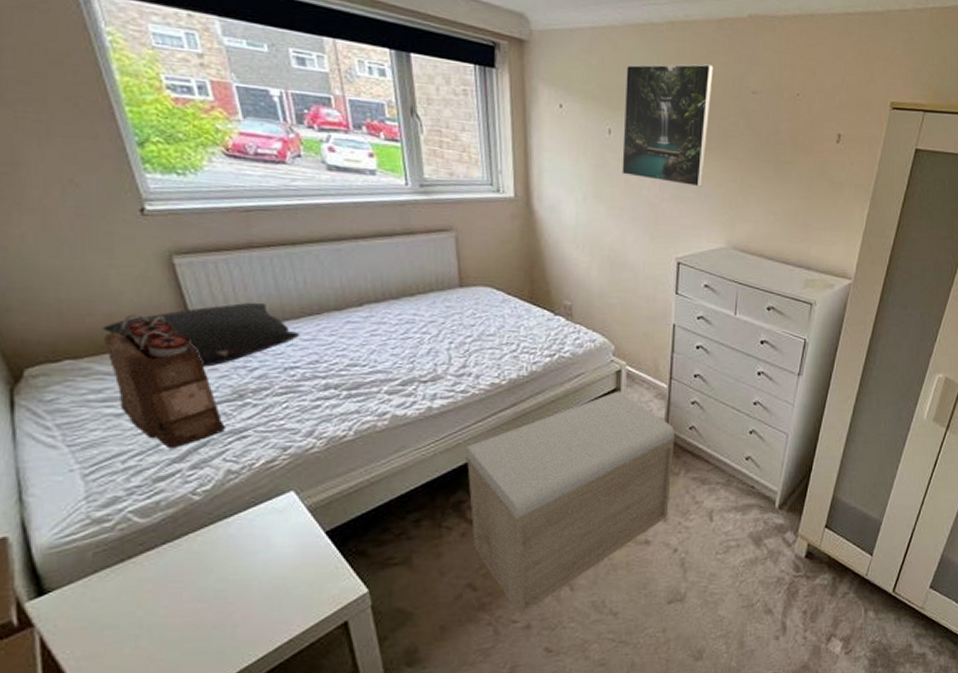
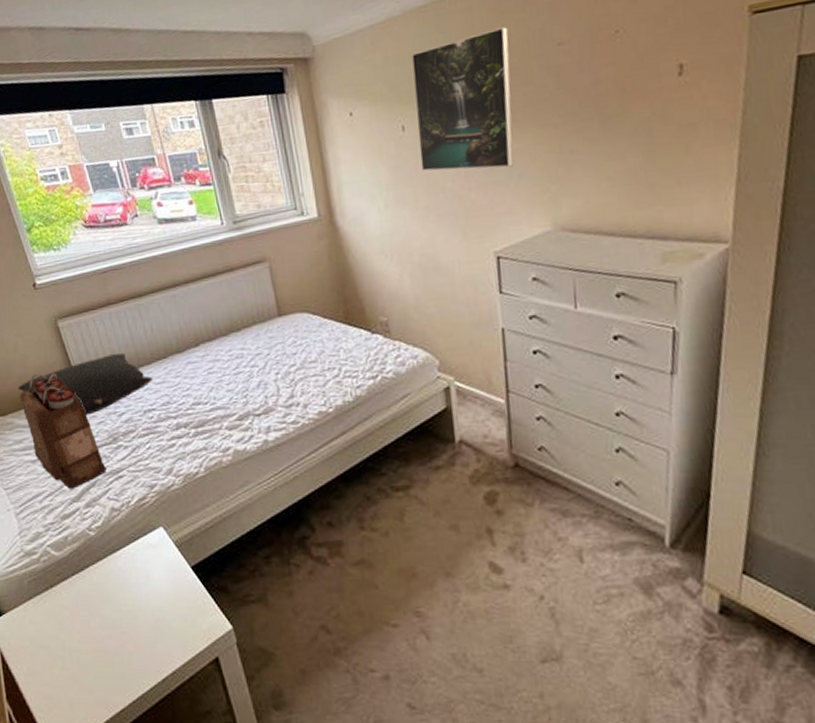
storage bench: present [464,391,676,615] -> none [302,410,526,664]

